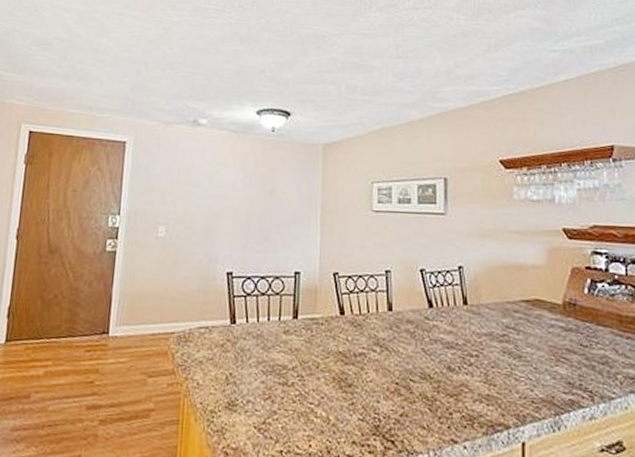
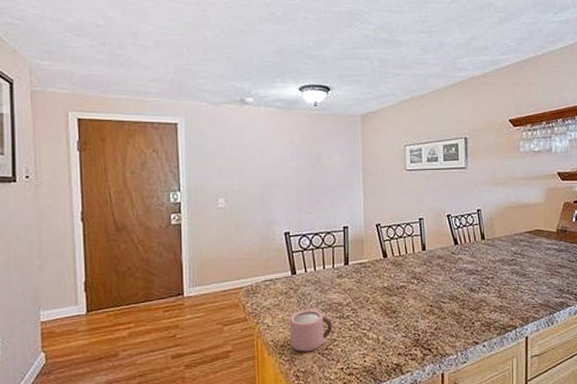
mug: none [221,369,274,424] -> present [289,309,333,352]

